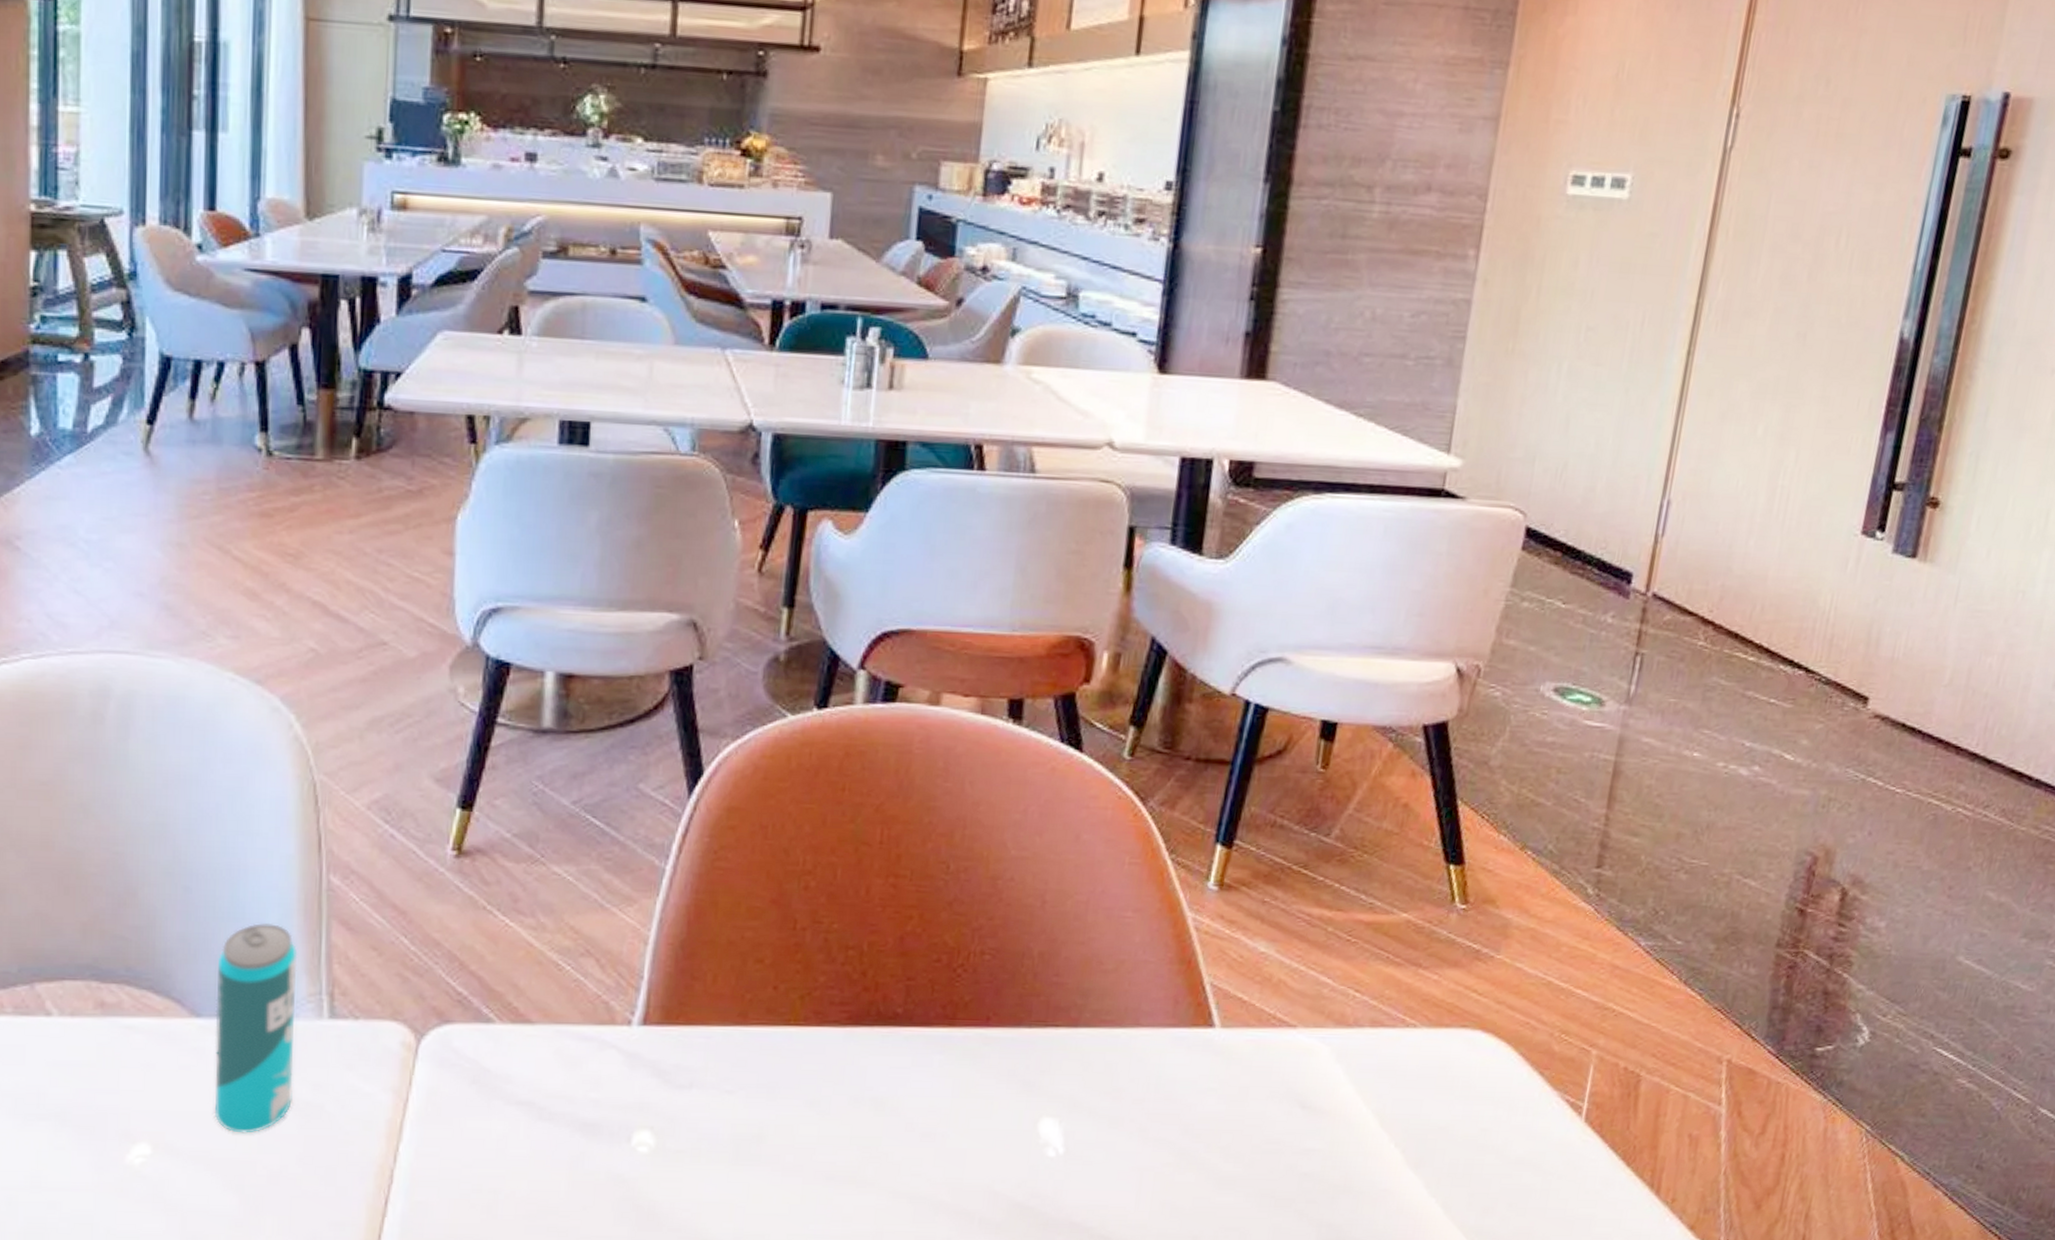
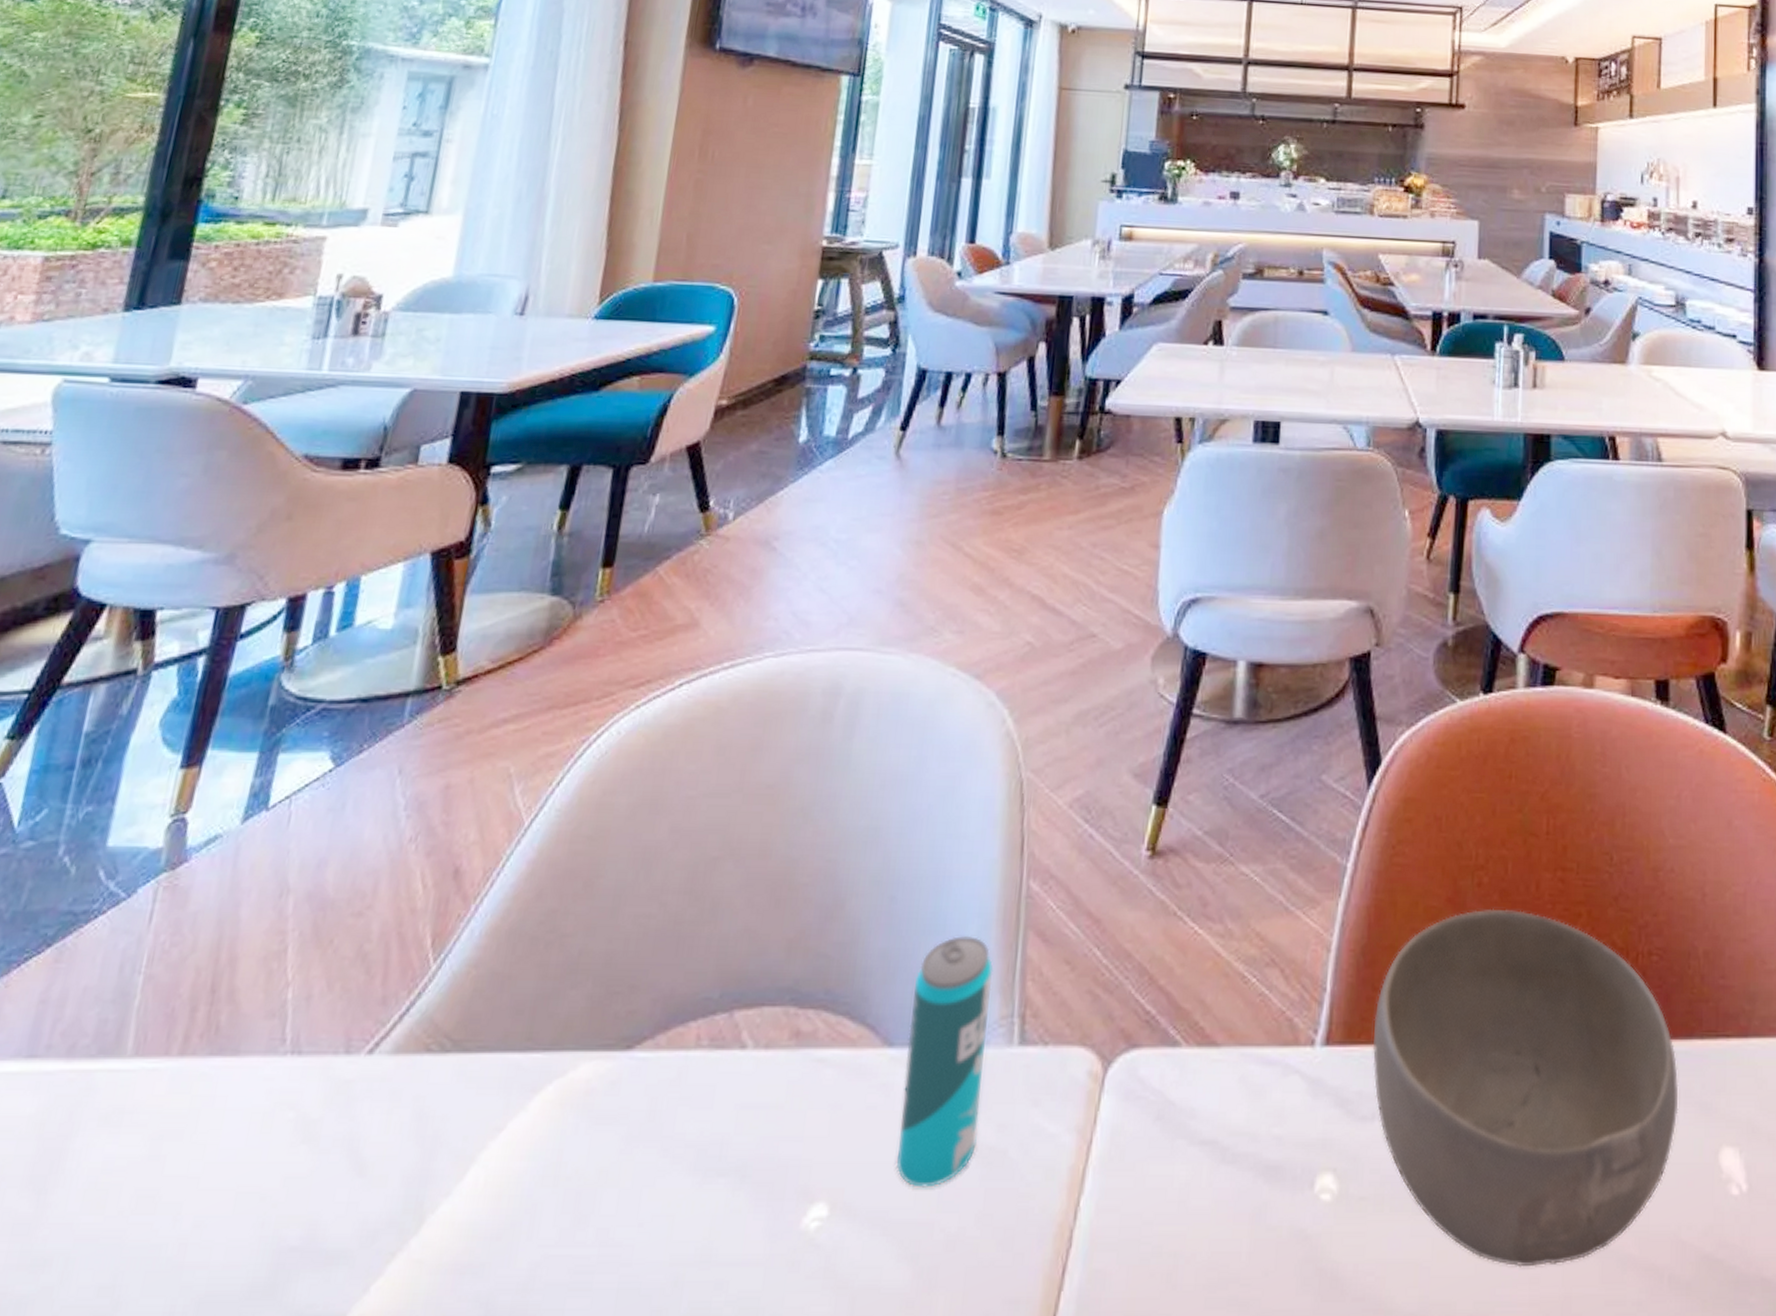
bowl: none [690,910,1003,1209] -> present [1372,908,1679,1267]

